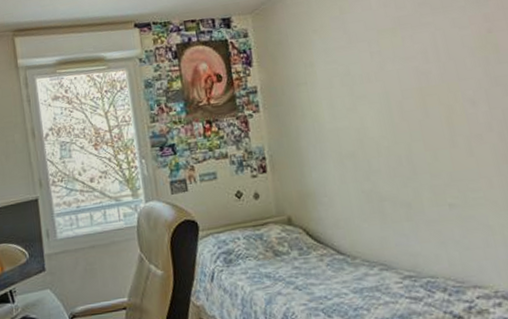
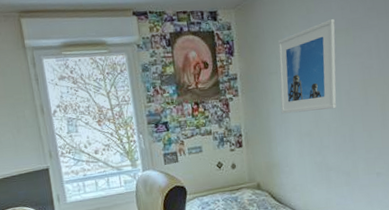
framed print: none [305,18,386,132] -> present [277,19,337,114]

